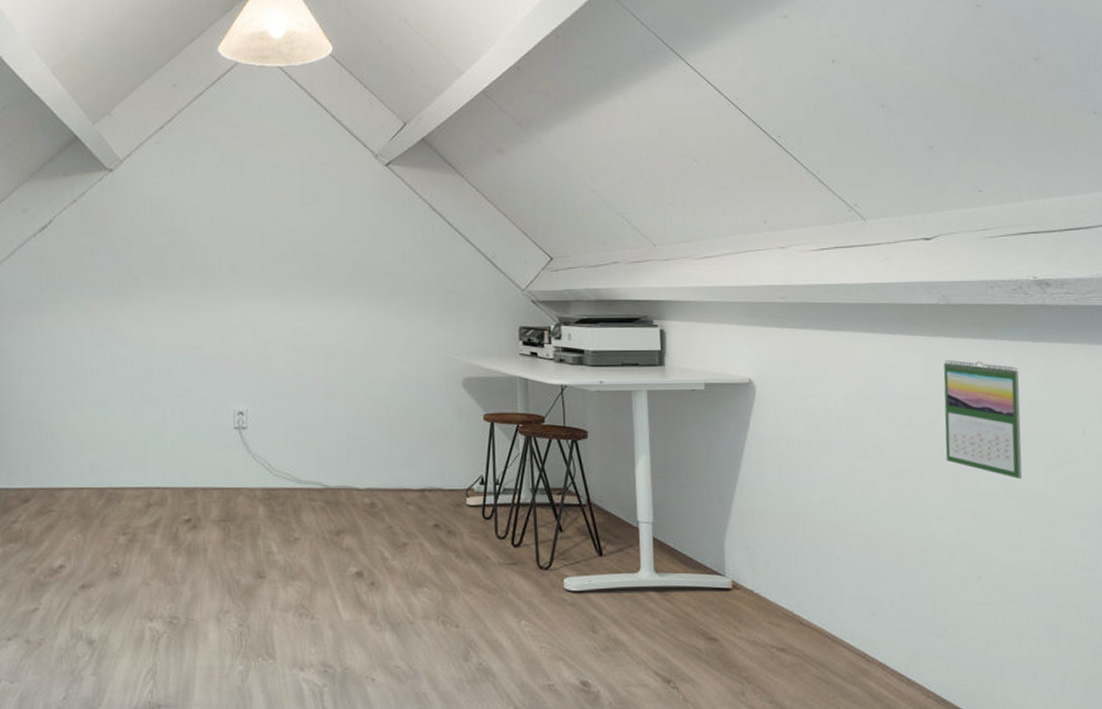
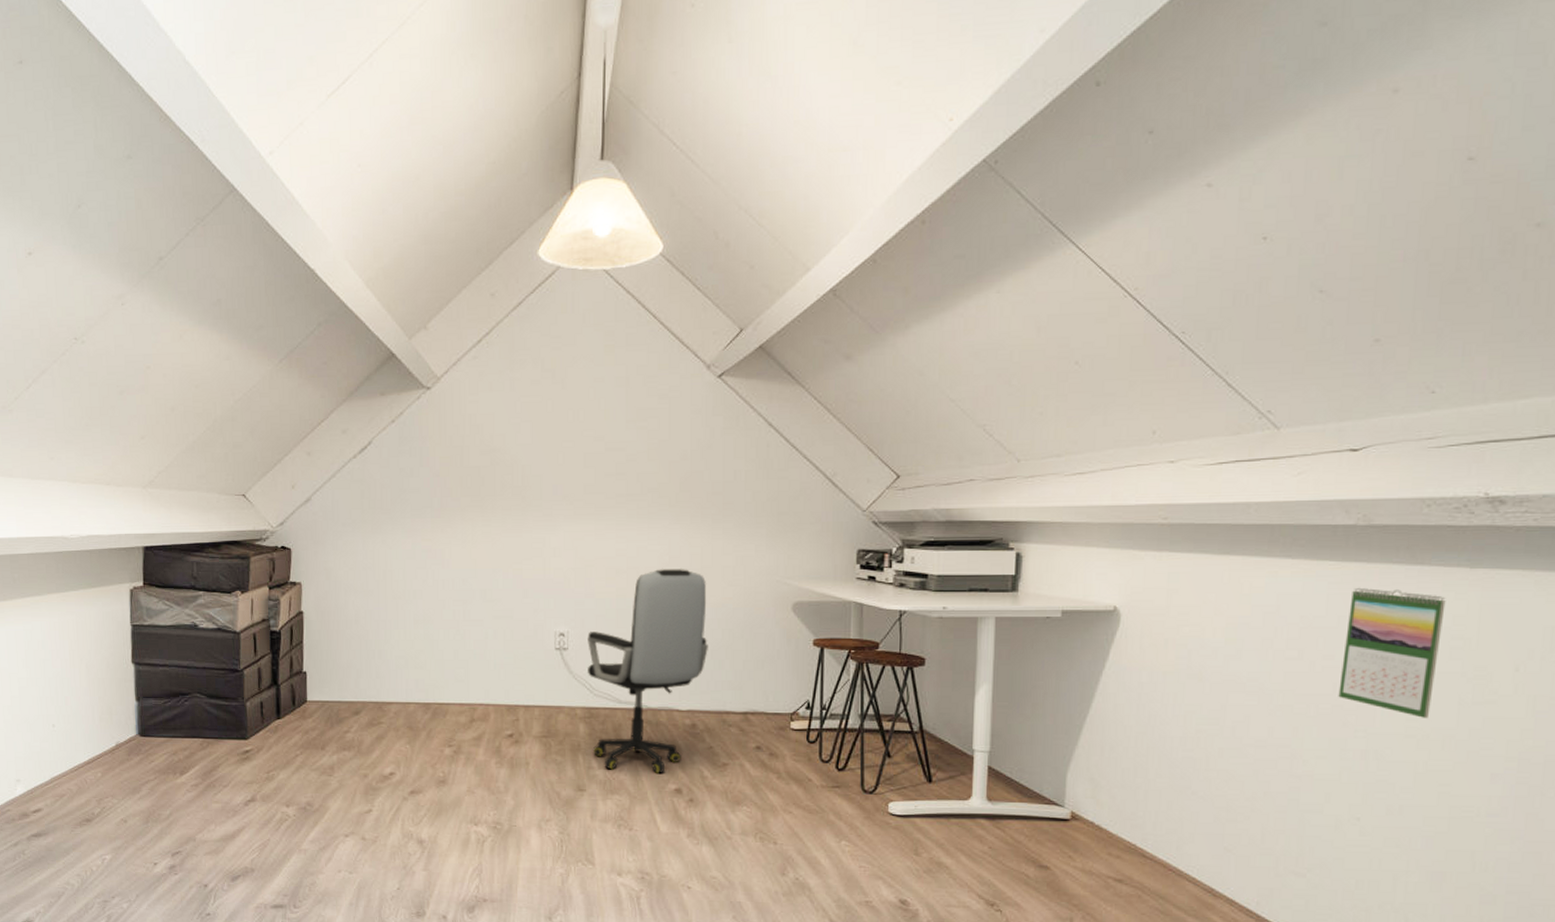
office chair: none [266,346,385,556] -> present [588,569,708,773]

